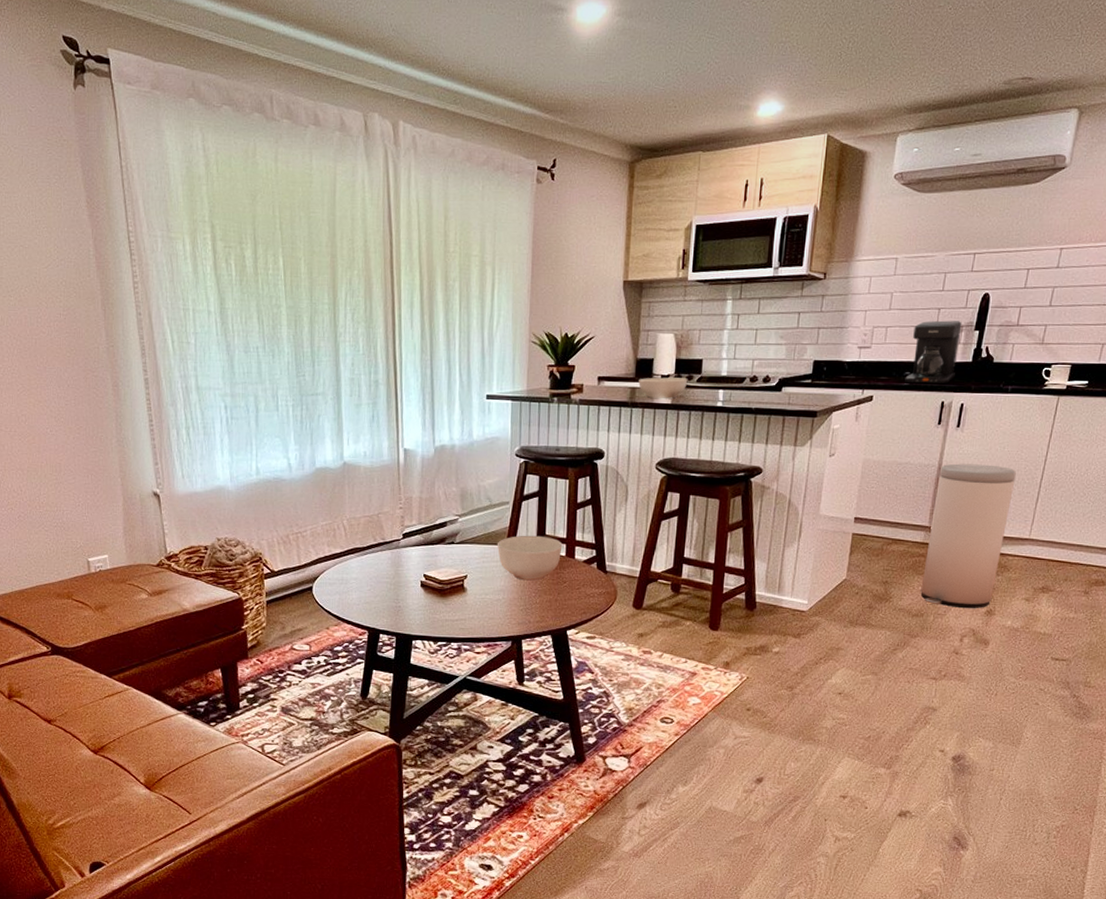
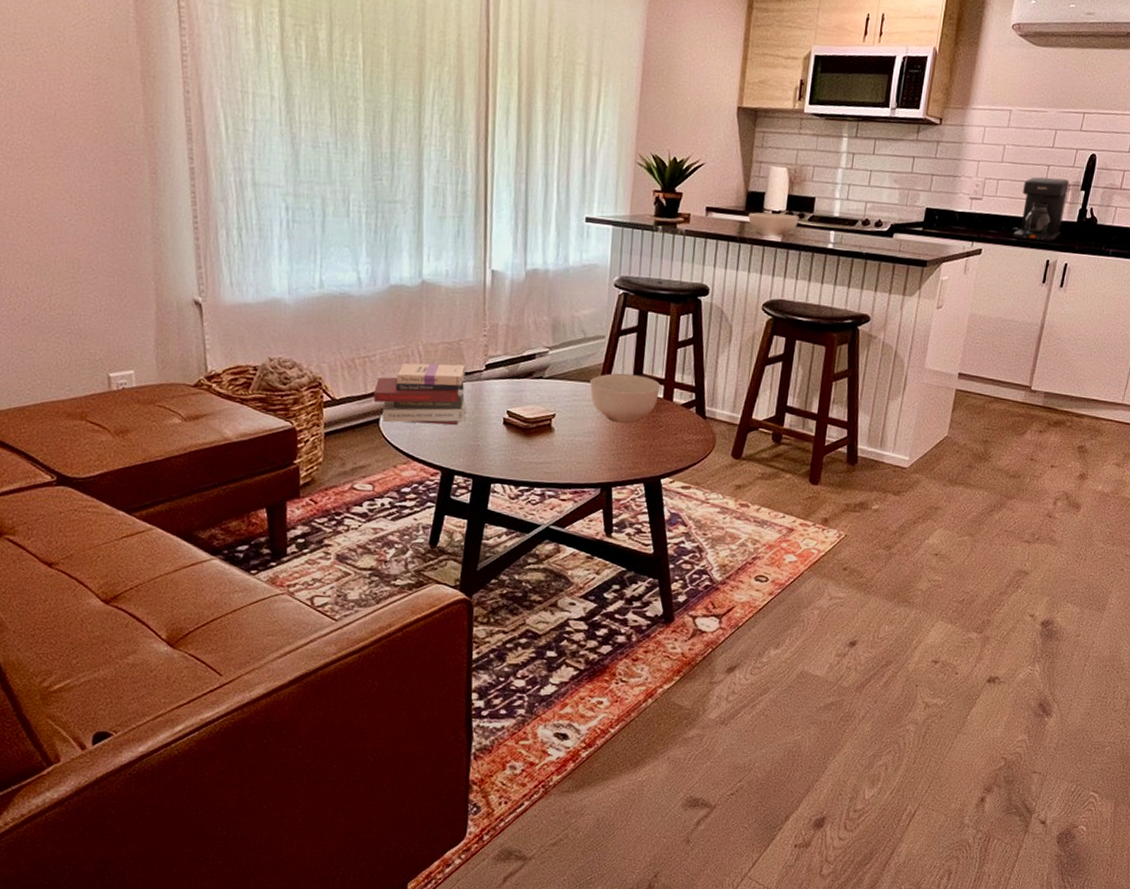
books: none [307,535,388,590] -> present [373,362,467,425]
pedal bin: present [920,463,1016,608] -> none [1018,323,1113,472]

